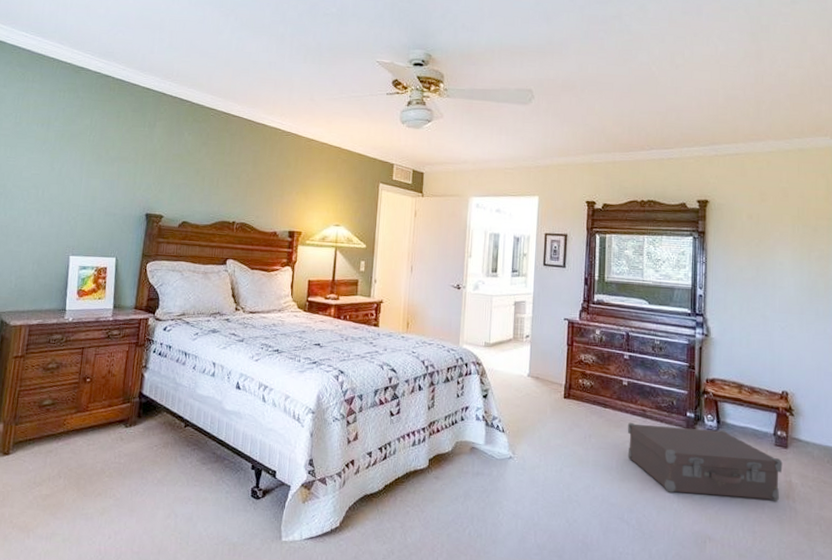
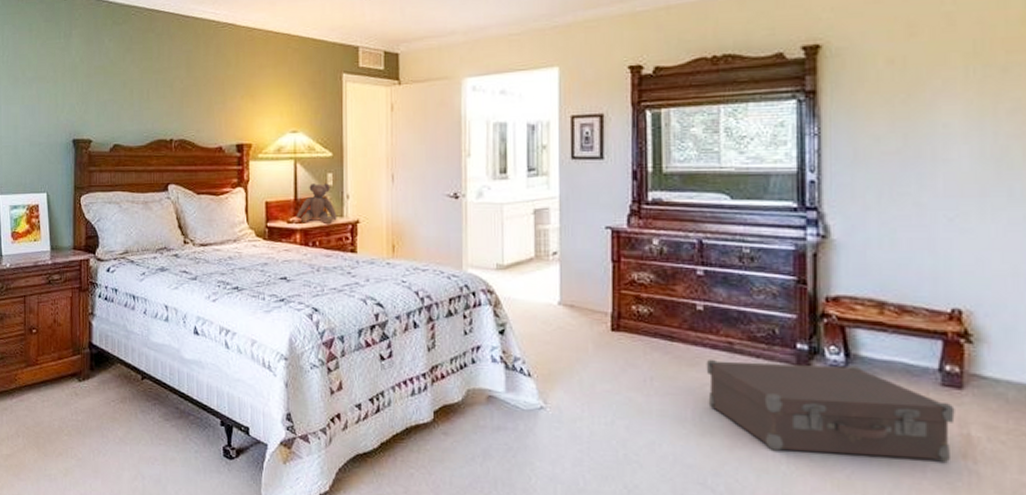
teddy bear: none [332,268,366,303] -> present [296,183,337,225]

